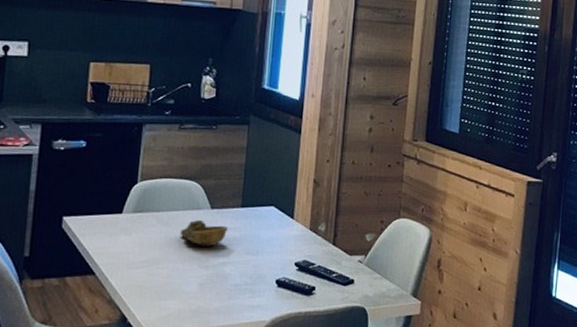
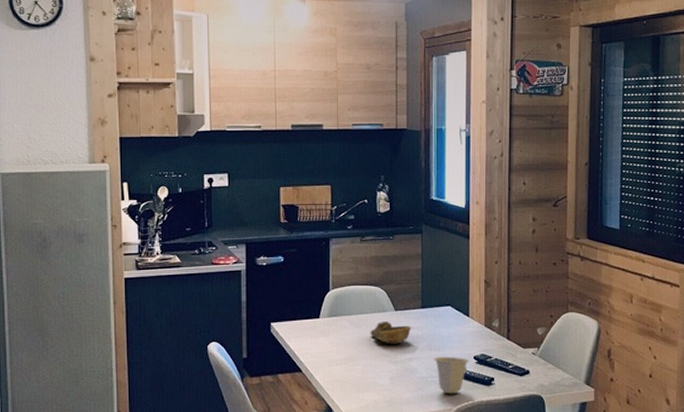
cup: none [250,261,291,303] -> present [434,356,470,393]

